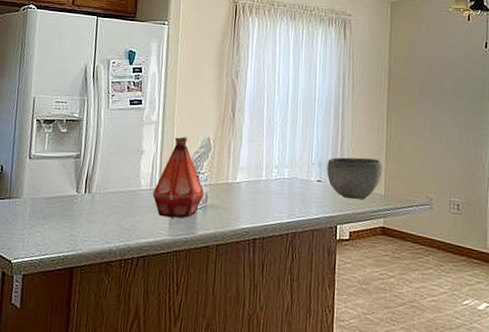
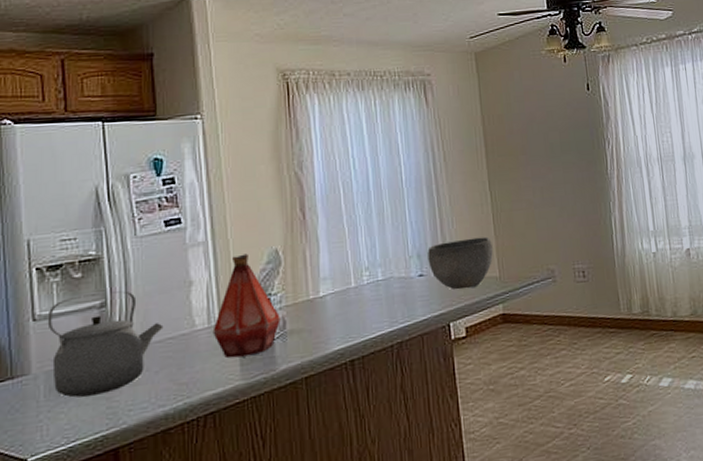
tea kettle: none [36,146,118,224] -> present [47,291,164,398]

